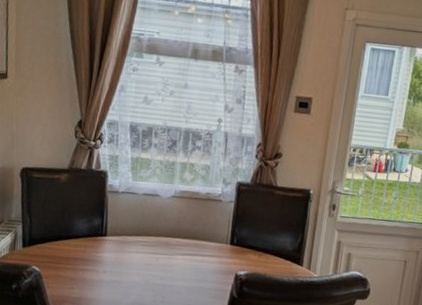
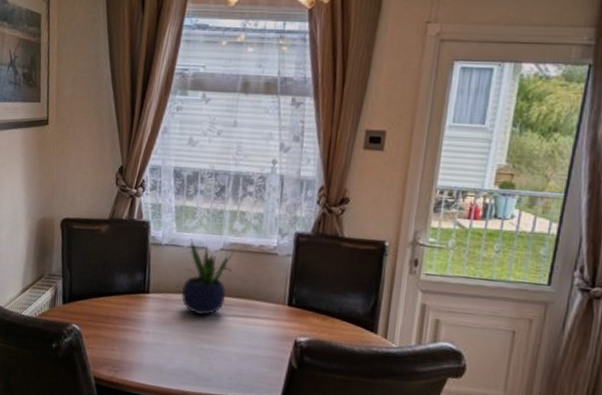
potted plant: none [136,187,184,256] -> present [181,239,234,316]

